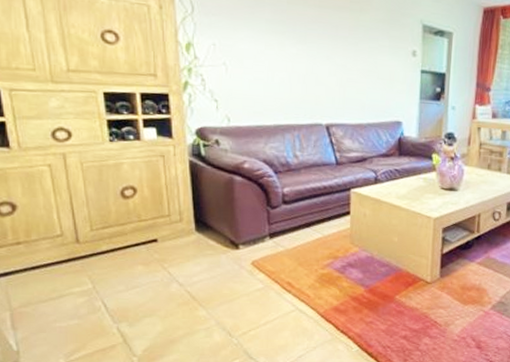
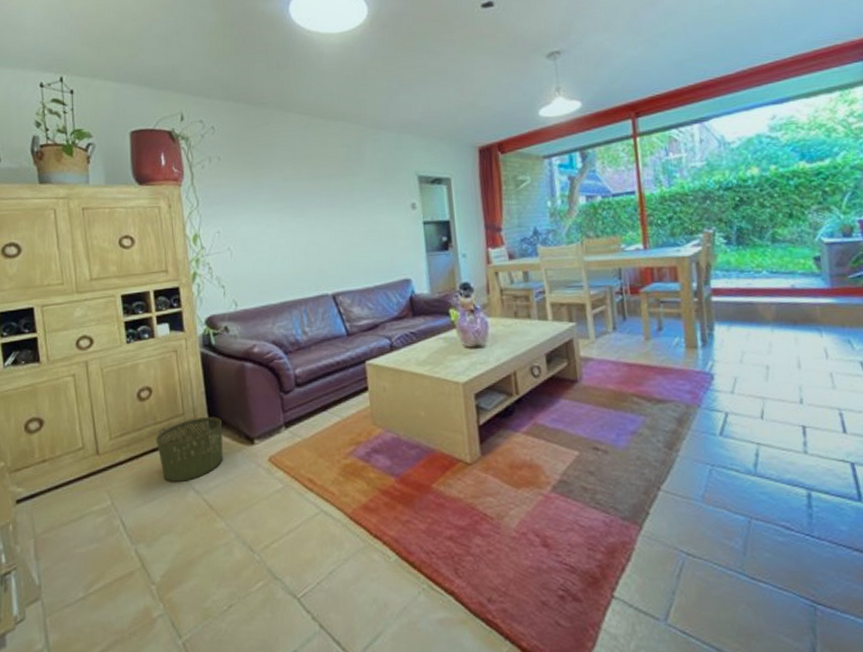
basket: none [139,220,209,275] -> present [155,417,223,482]

